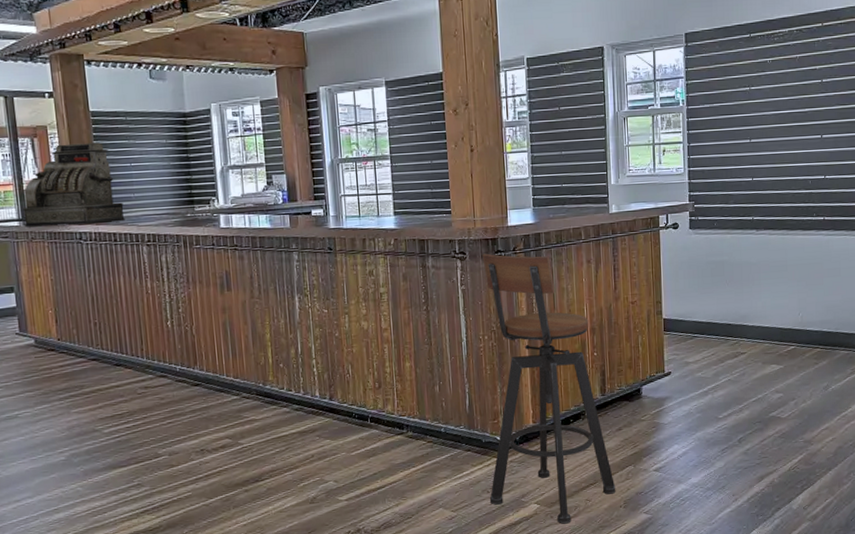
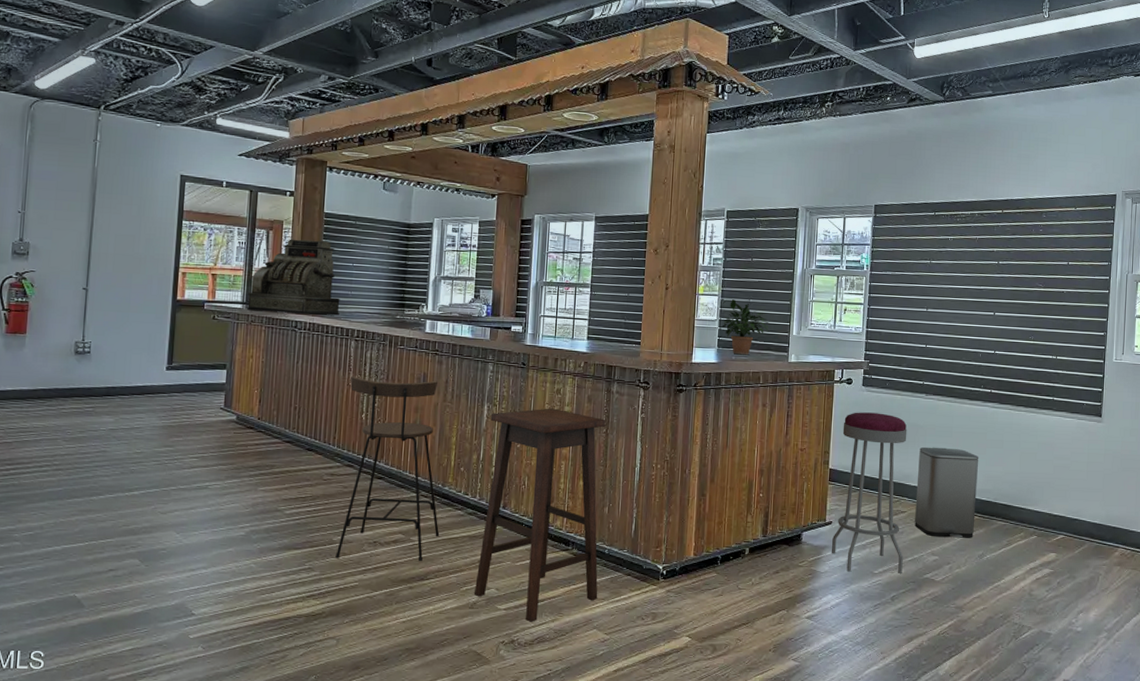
bar stool: none [148,277,268,471] -> present [335,376,440,562]
bar stool: none [303,291,440,509] -> present [474,408,606,622]
bar stool: present [482,253,616,524] -> none [644,386,767,661]
potted plant: none [535,154,585,212] -> present [722,299,769,355]
bar stool: none [672,255,747,420] -> present [831,412,907,573]
pedal bin: none [754,282,817,375] -> present [914,447,979,538]

